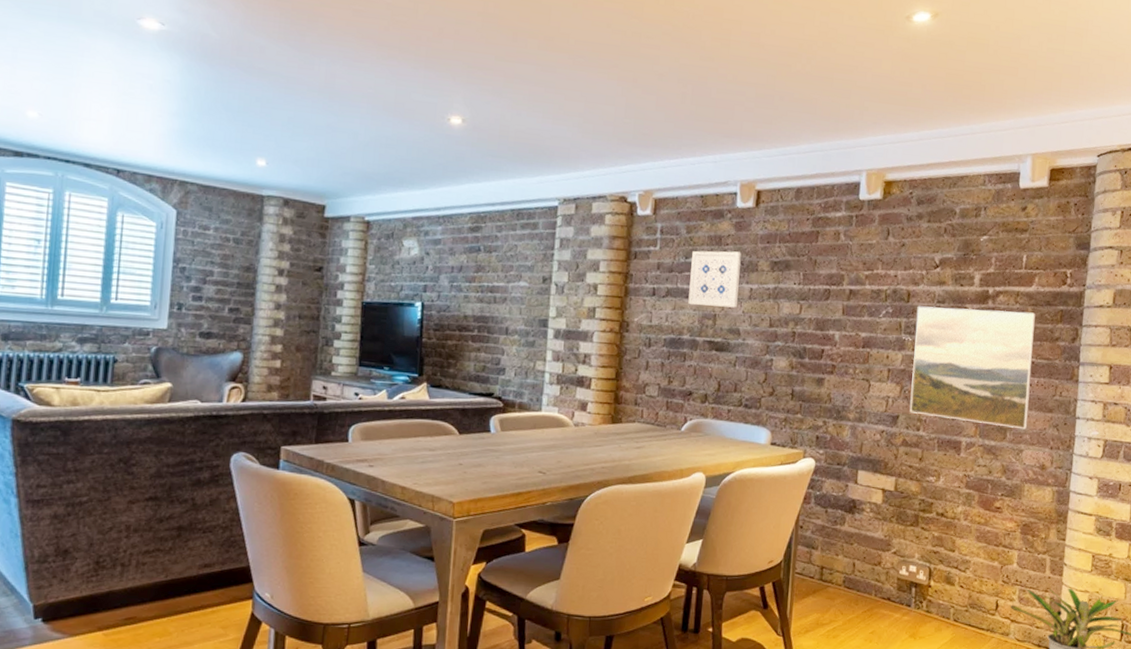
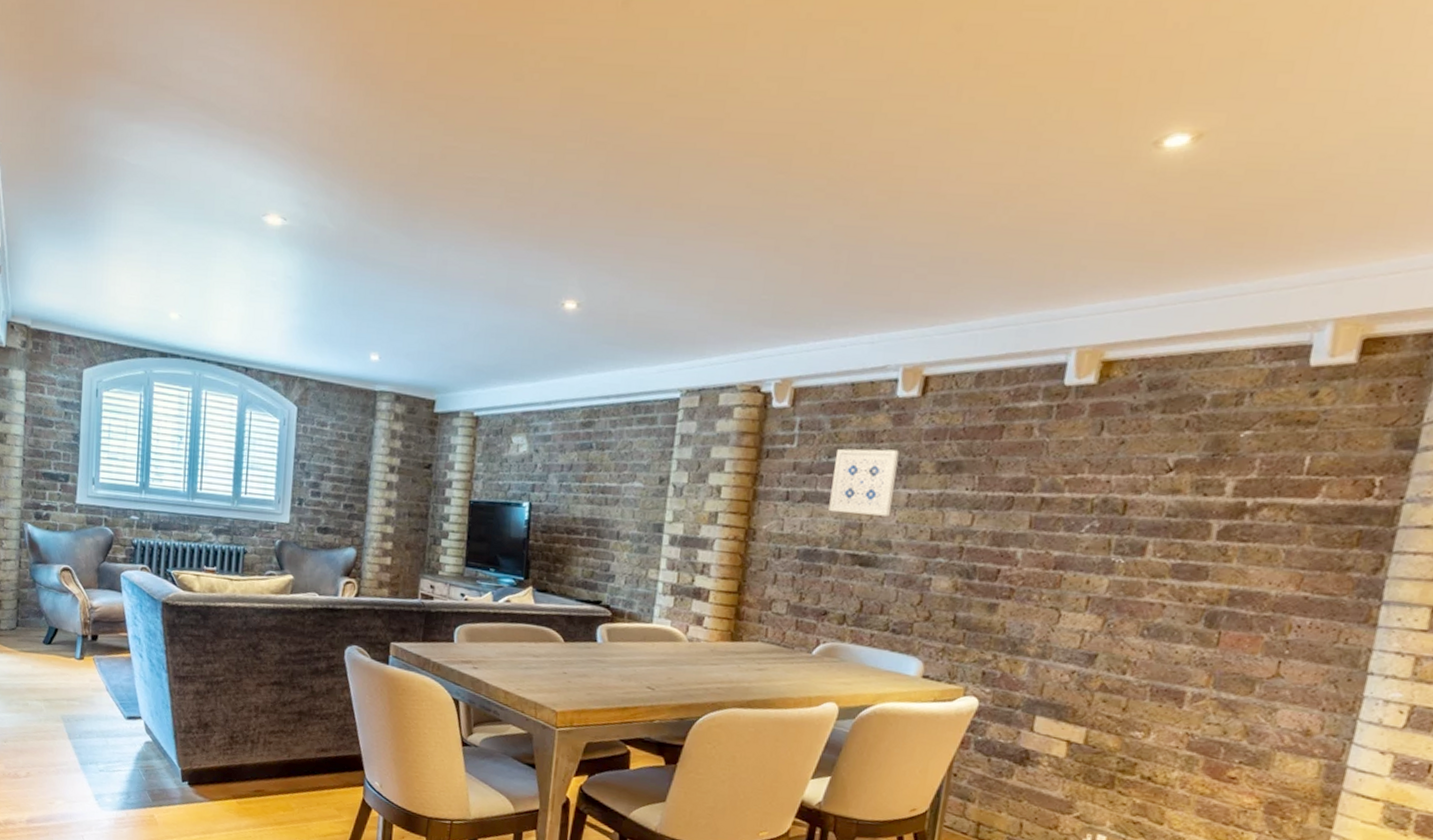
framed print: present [909,306,1036,430] -> none [1113,519,1318,684]

